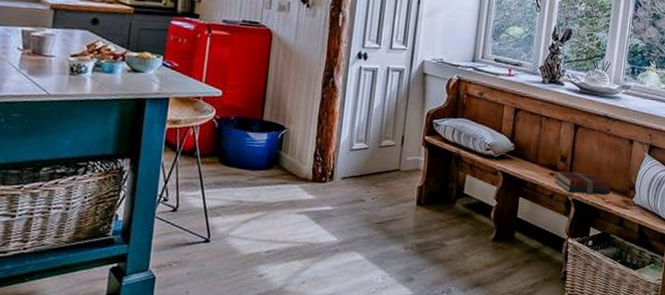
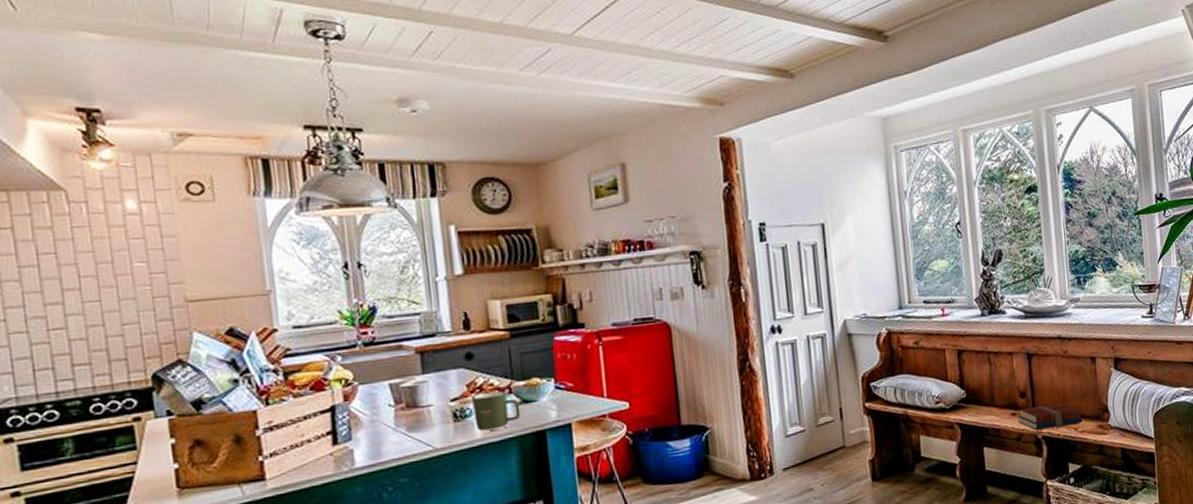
mug: none [87,55,129,90] -> present [471,390,521,431]

